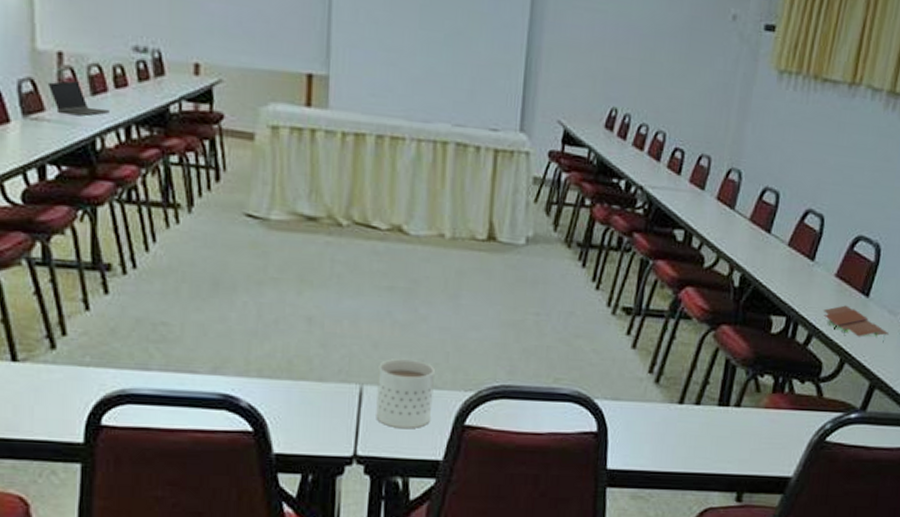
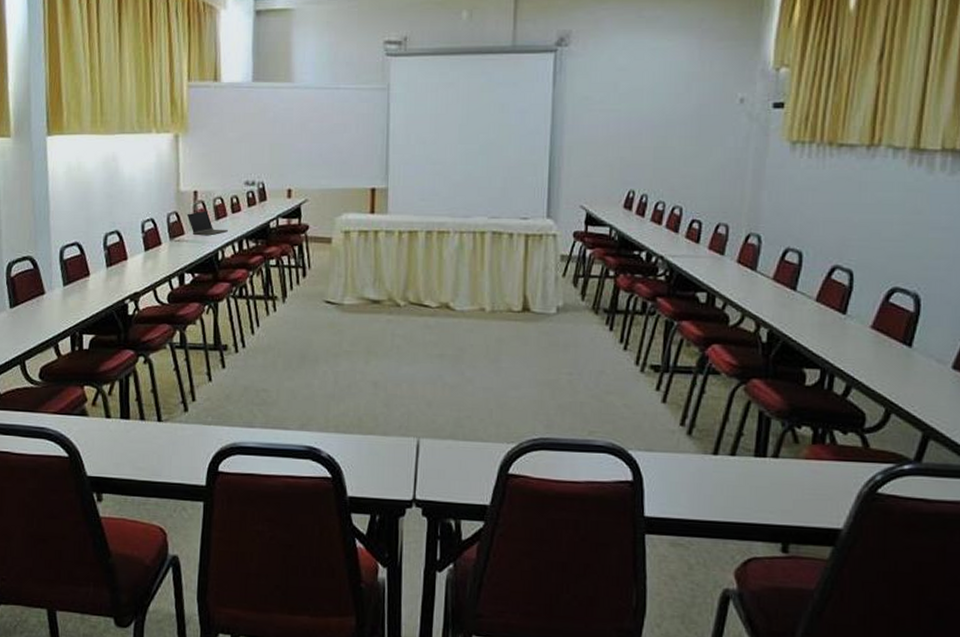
mug: present [376,358,435,428] -> none [431,414,480,476]
papers: present [823,305,889,343] -> none [861,356,939,393]

